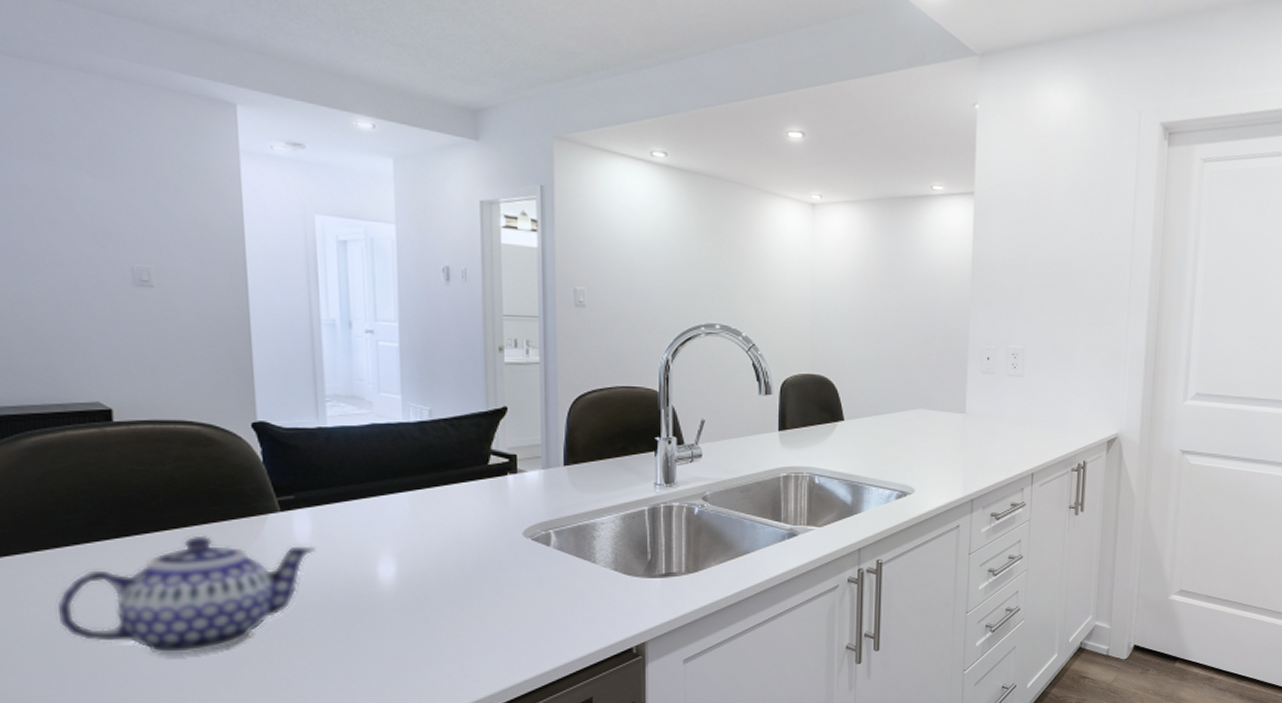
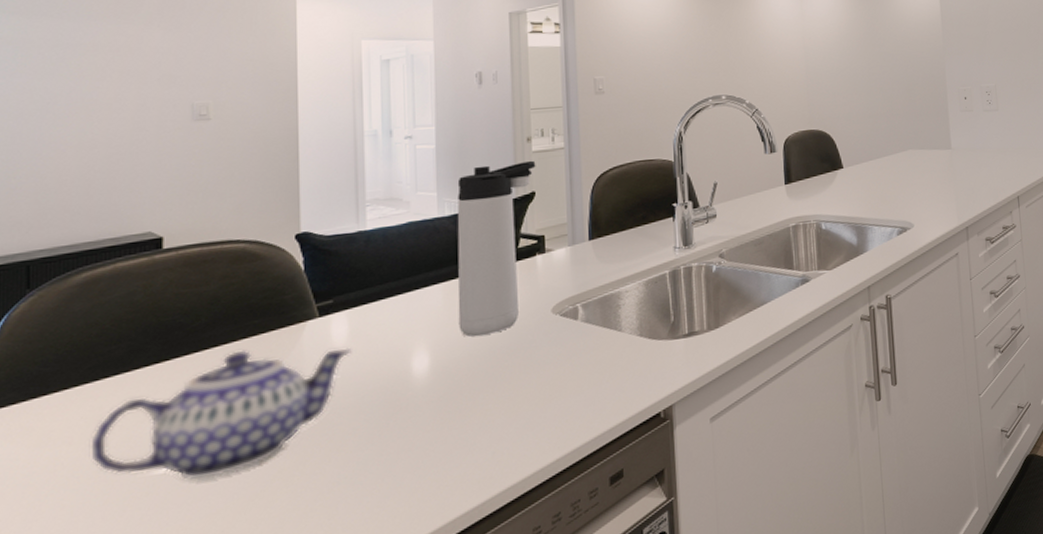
thermos bottle: none [423,372,508,551] -> present [457,160,536,337]

